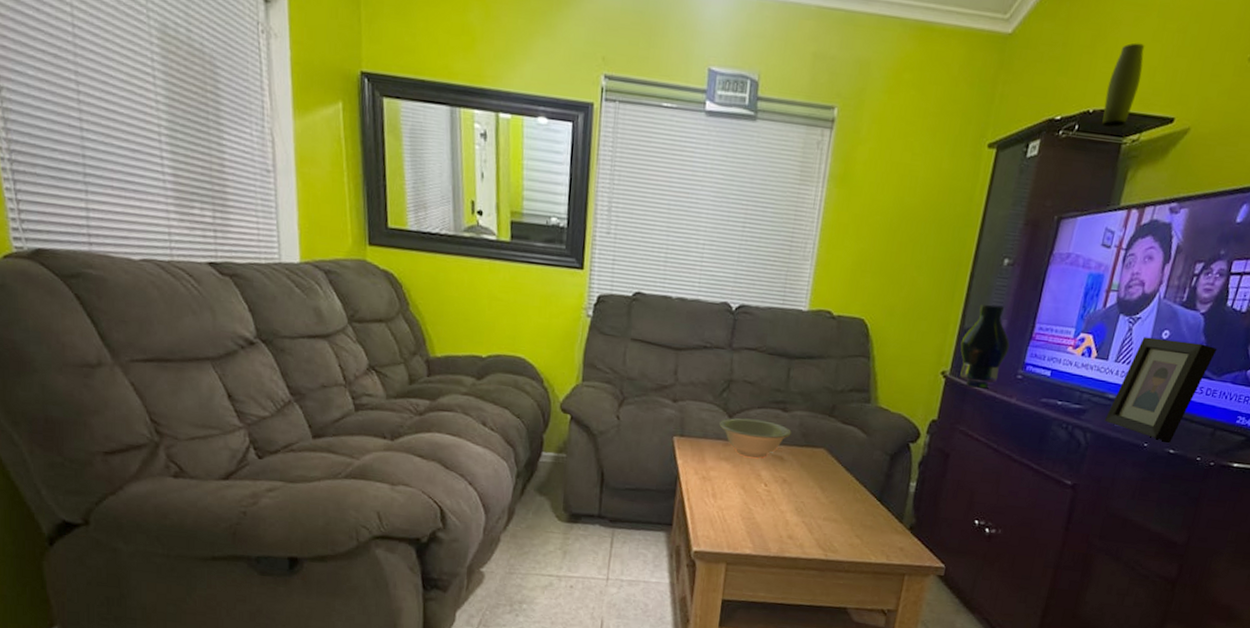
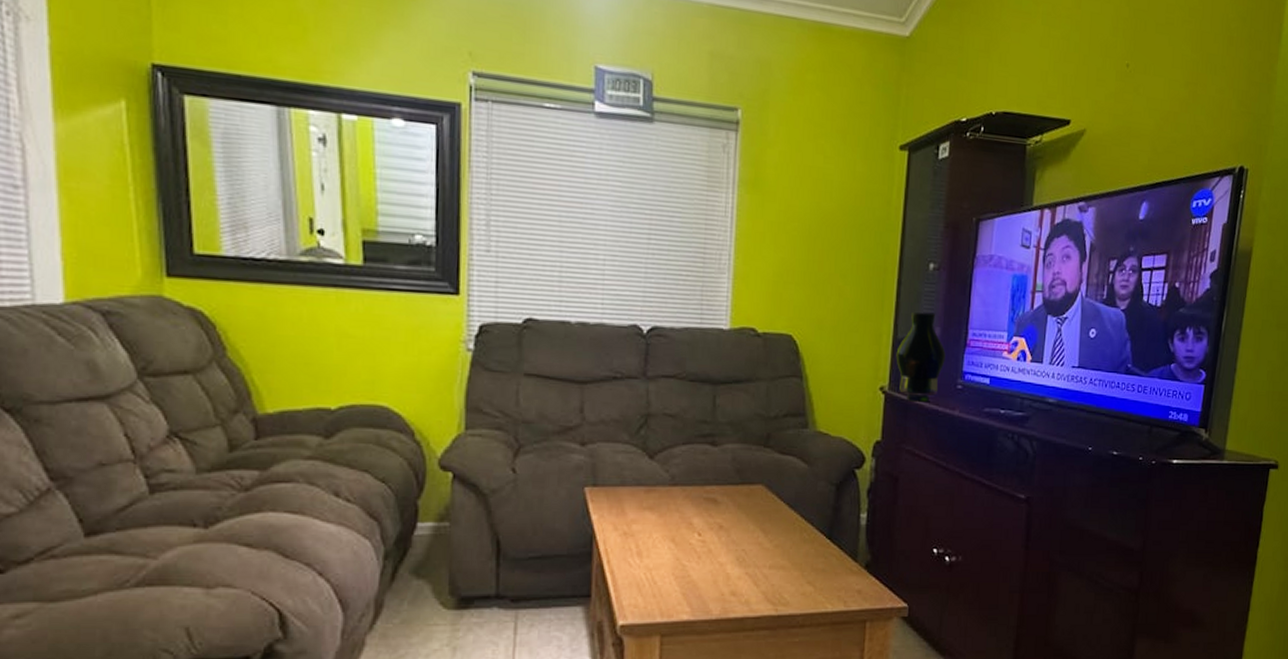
decorative bowl: present [719,417,792,459] -> none [639,457,724,504]
vase: present [1101,42,1145,128] -> none [1005,48,1036,129]
picture frame: present [1104,337,1218,443] -> none [1047,337,1141,444]

